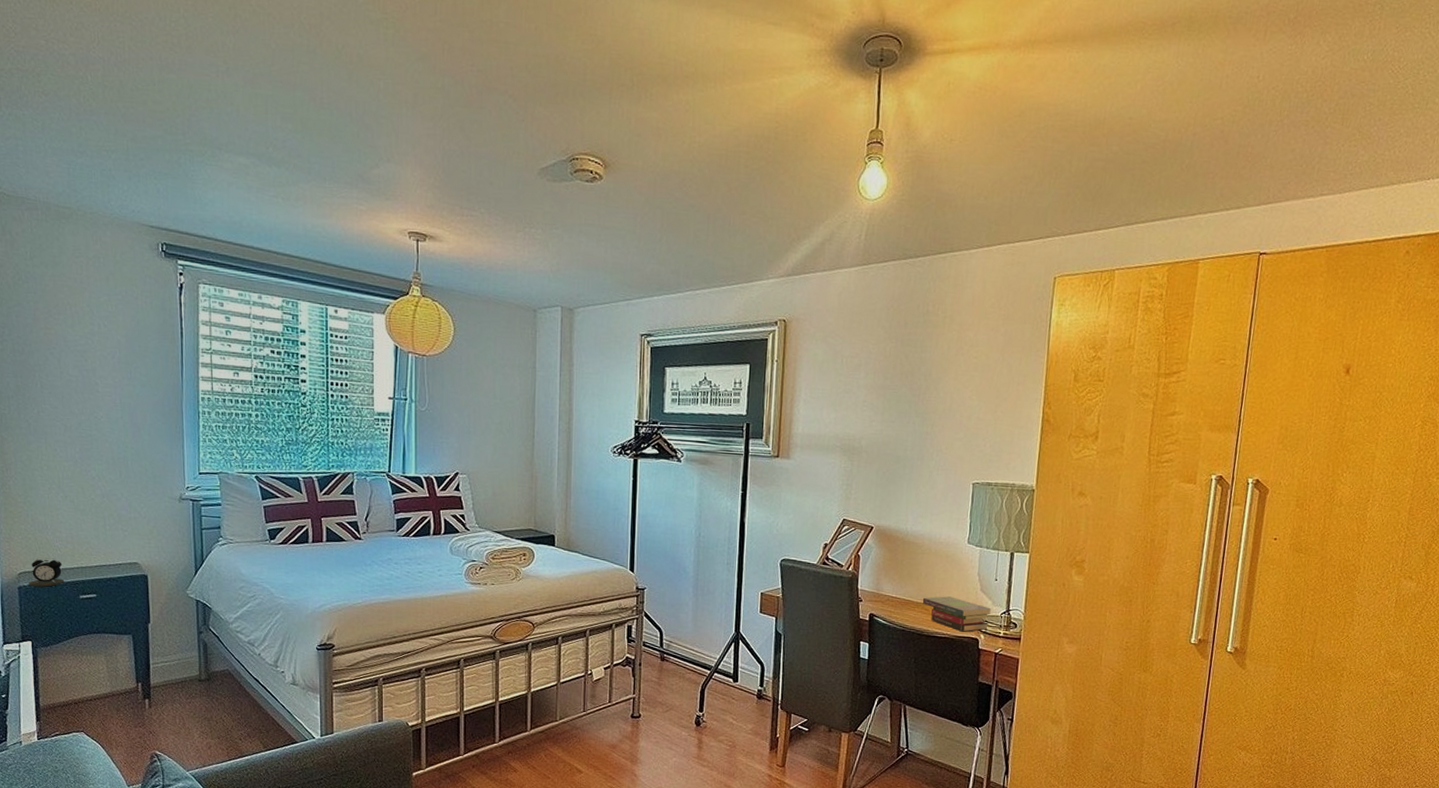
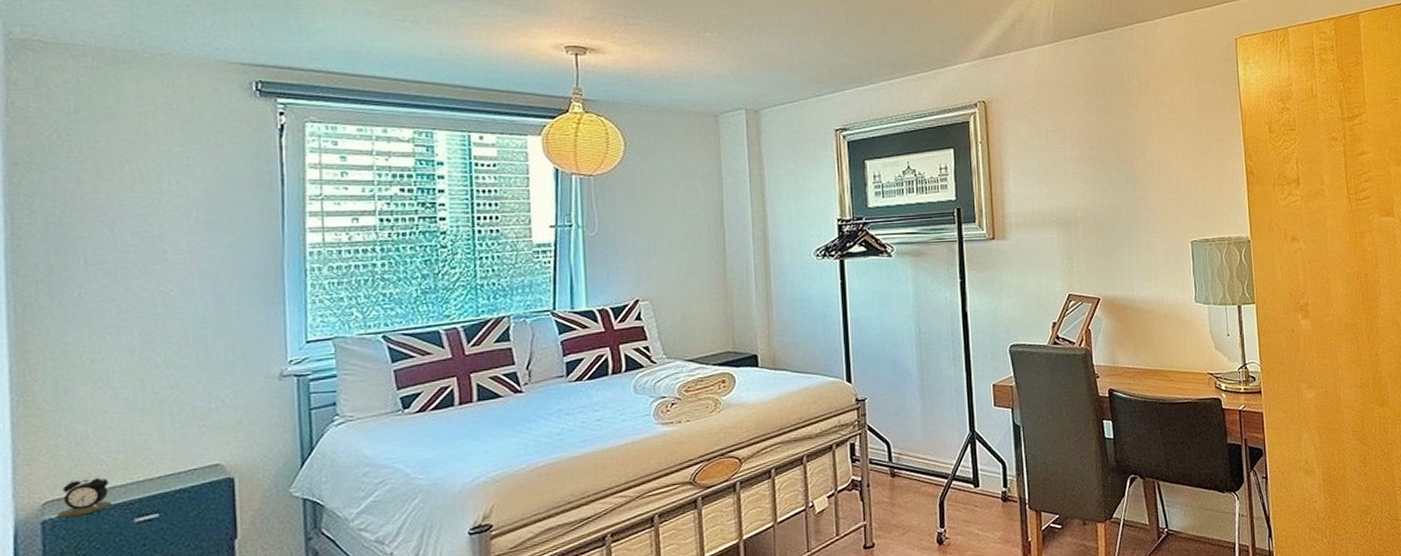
books: present [922,596,991,632] -> none [1159,358,1229,394]

